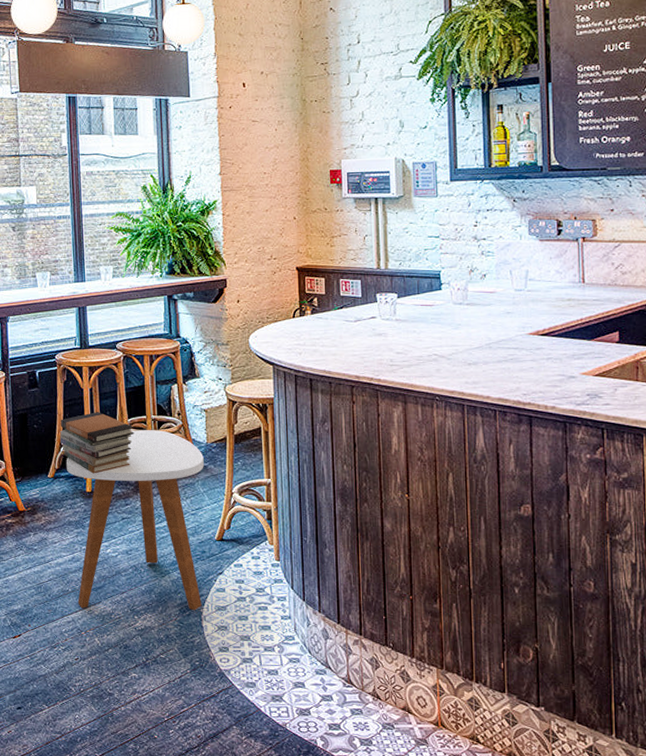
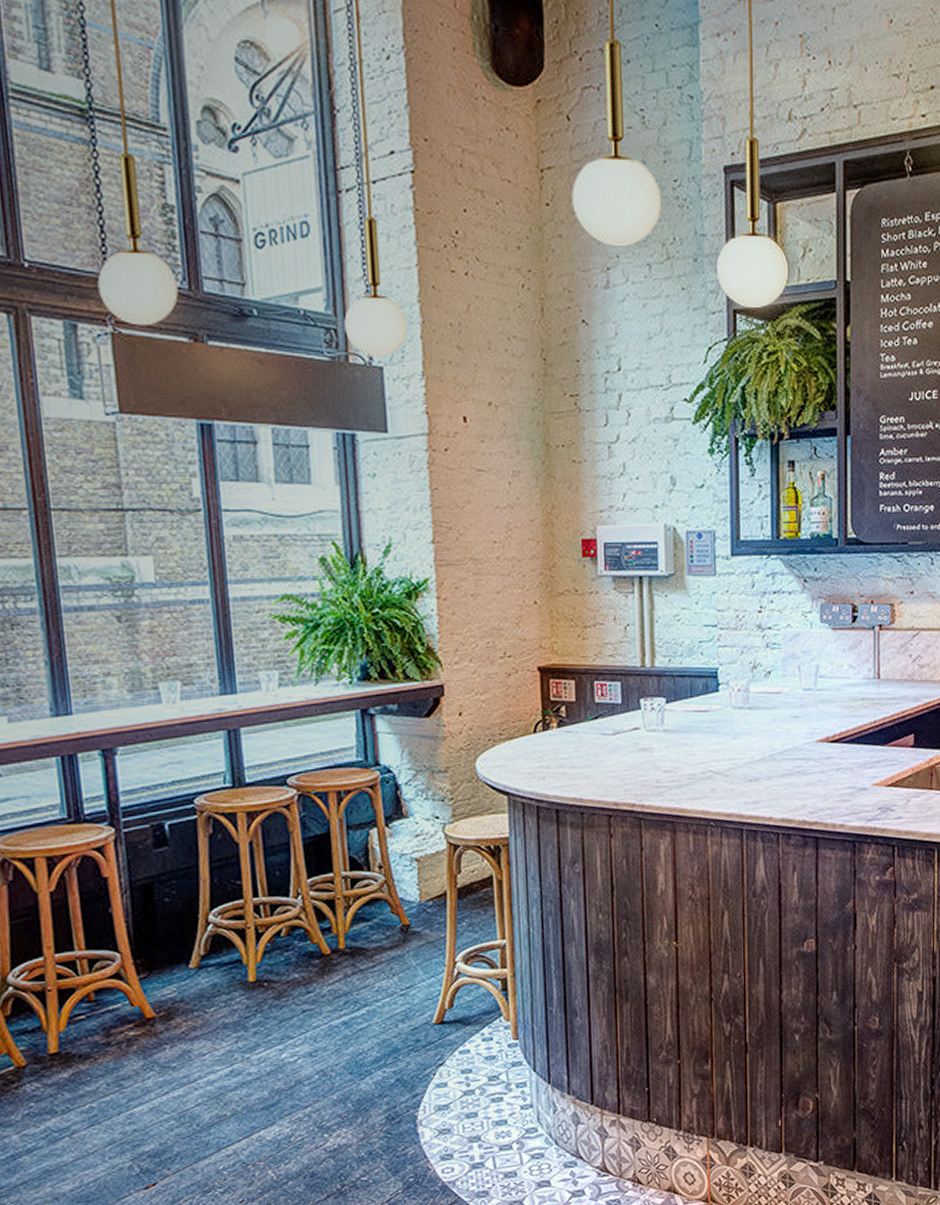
book stack: present [60,412,135,474] -> none [205,873,317,957]
side table: present [66,430,204,611] -> none [216,890,417,1136]

